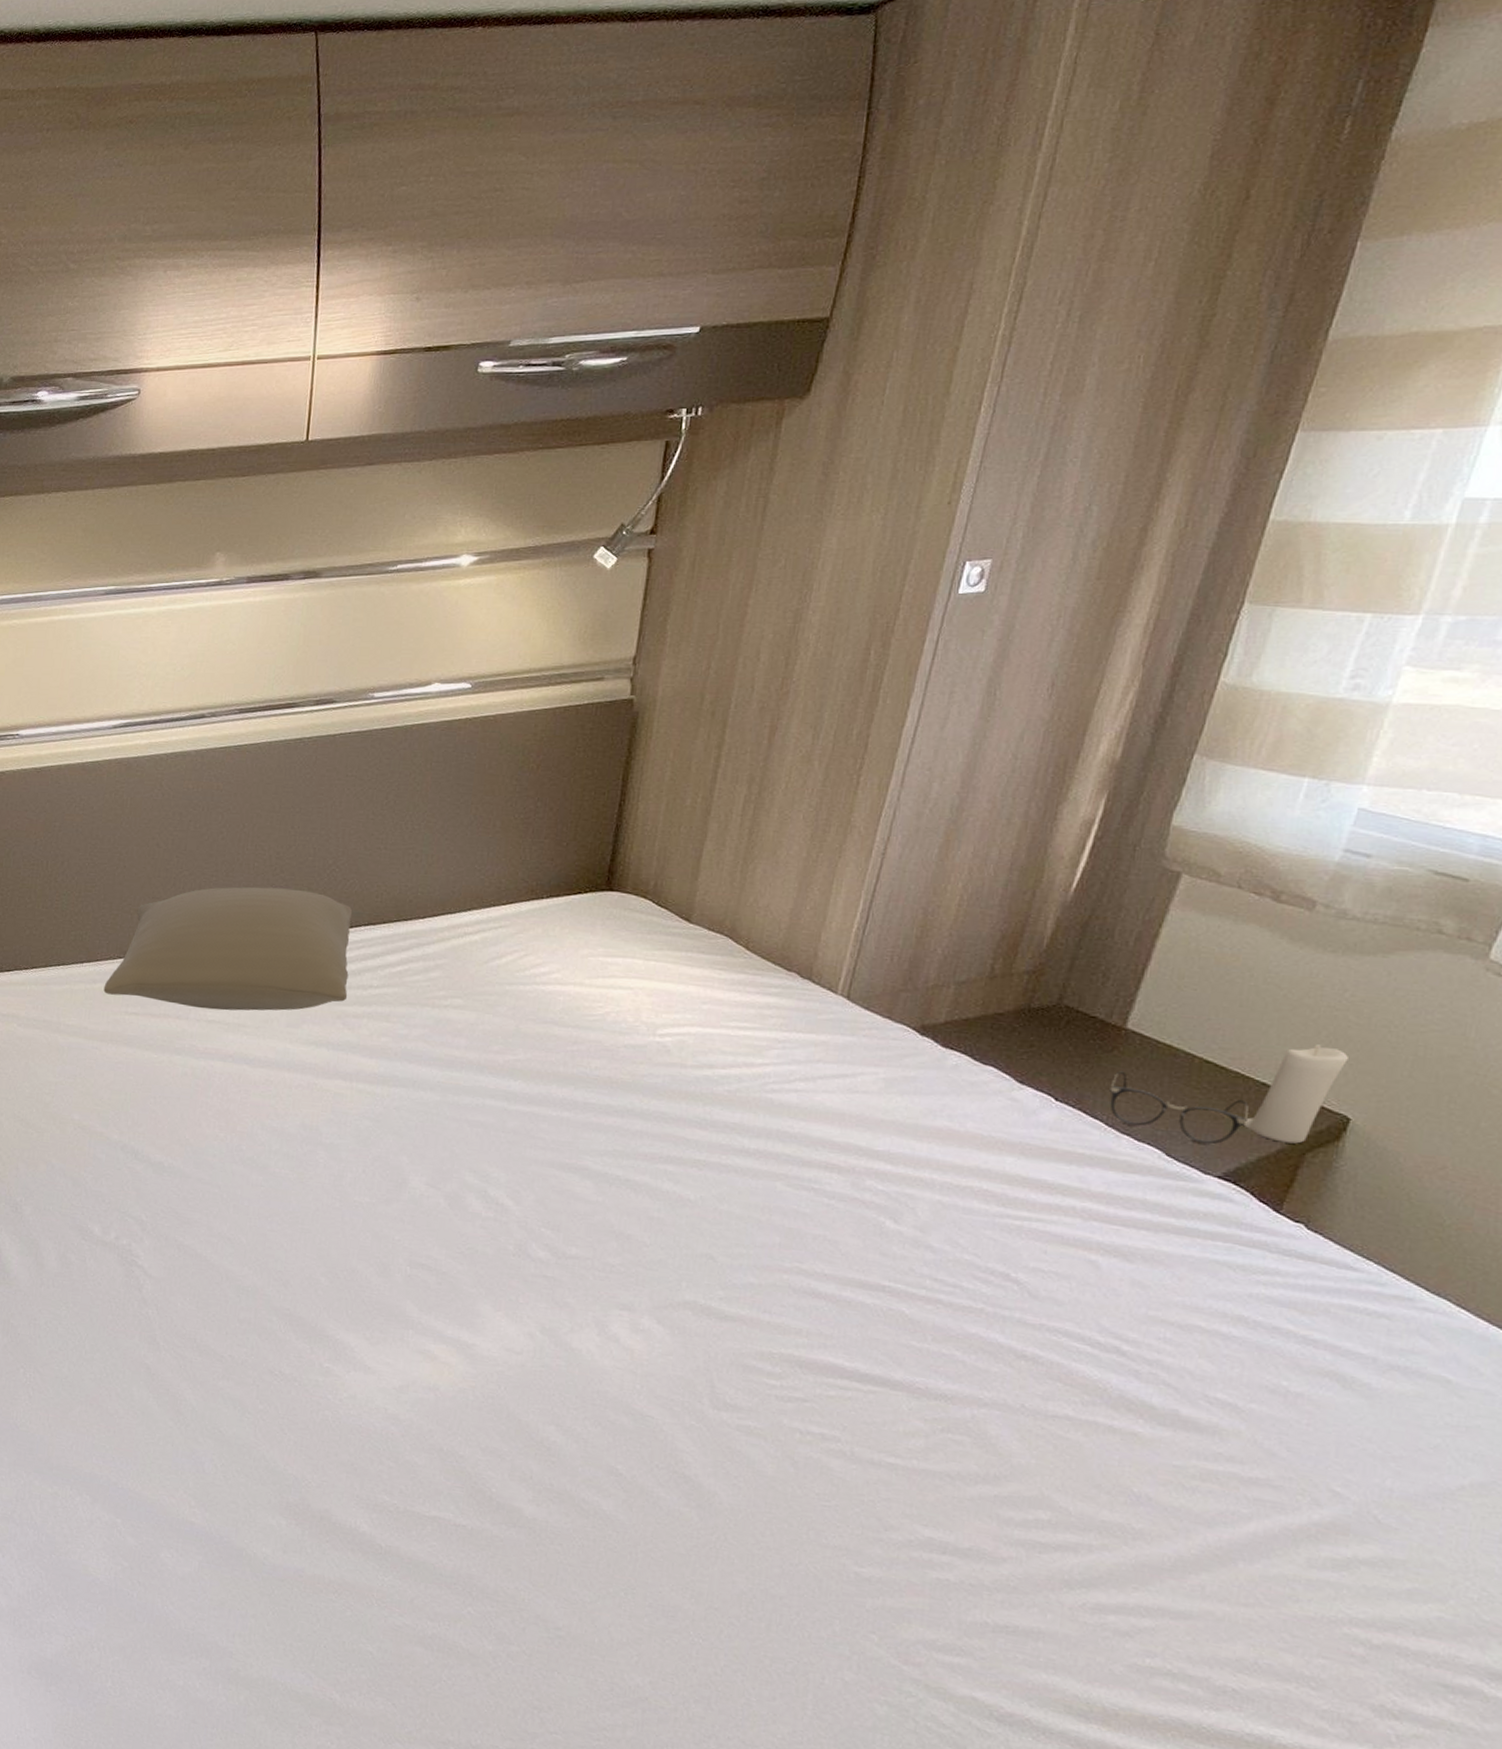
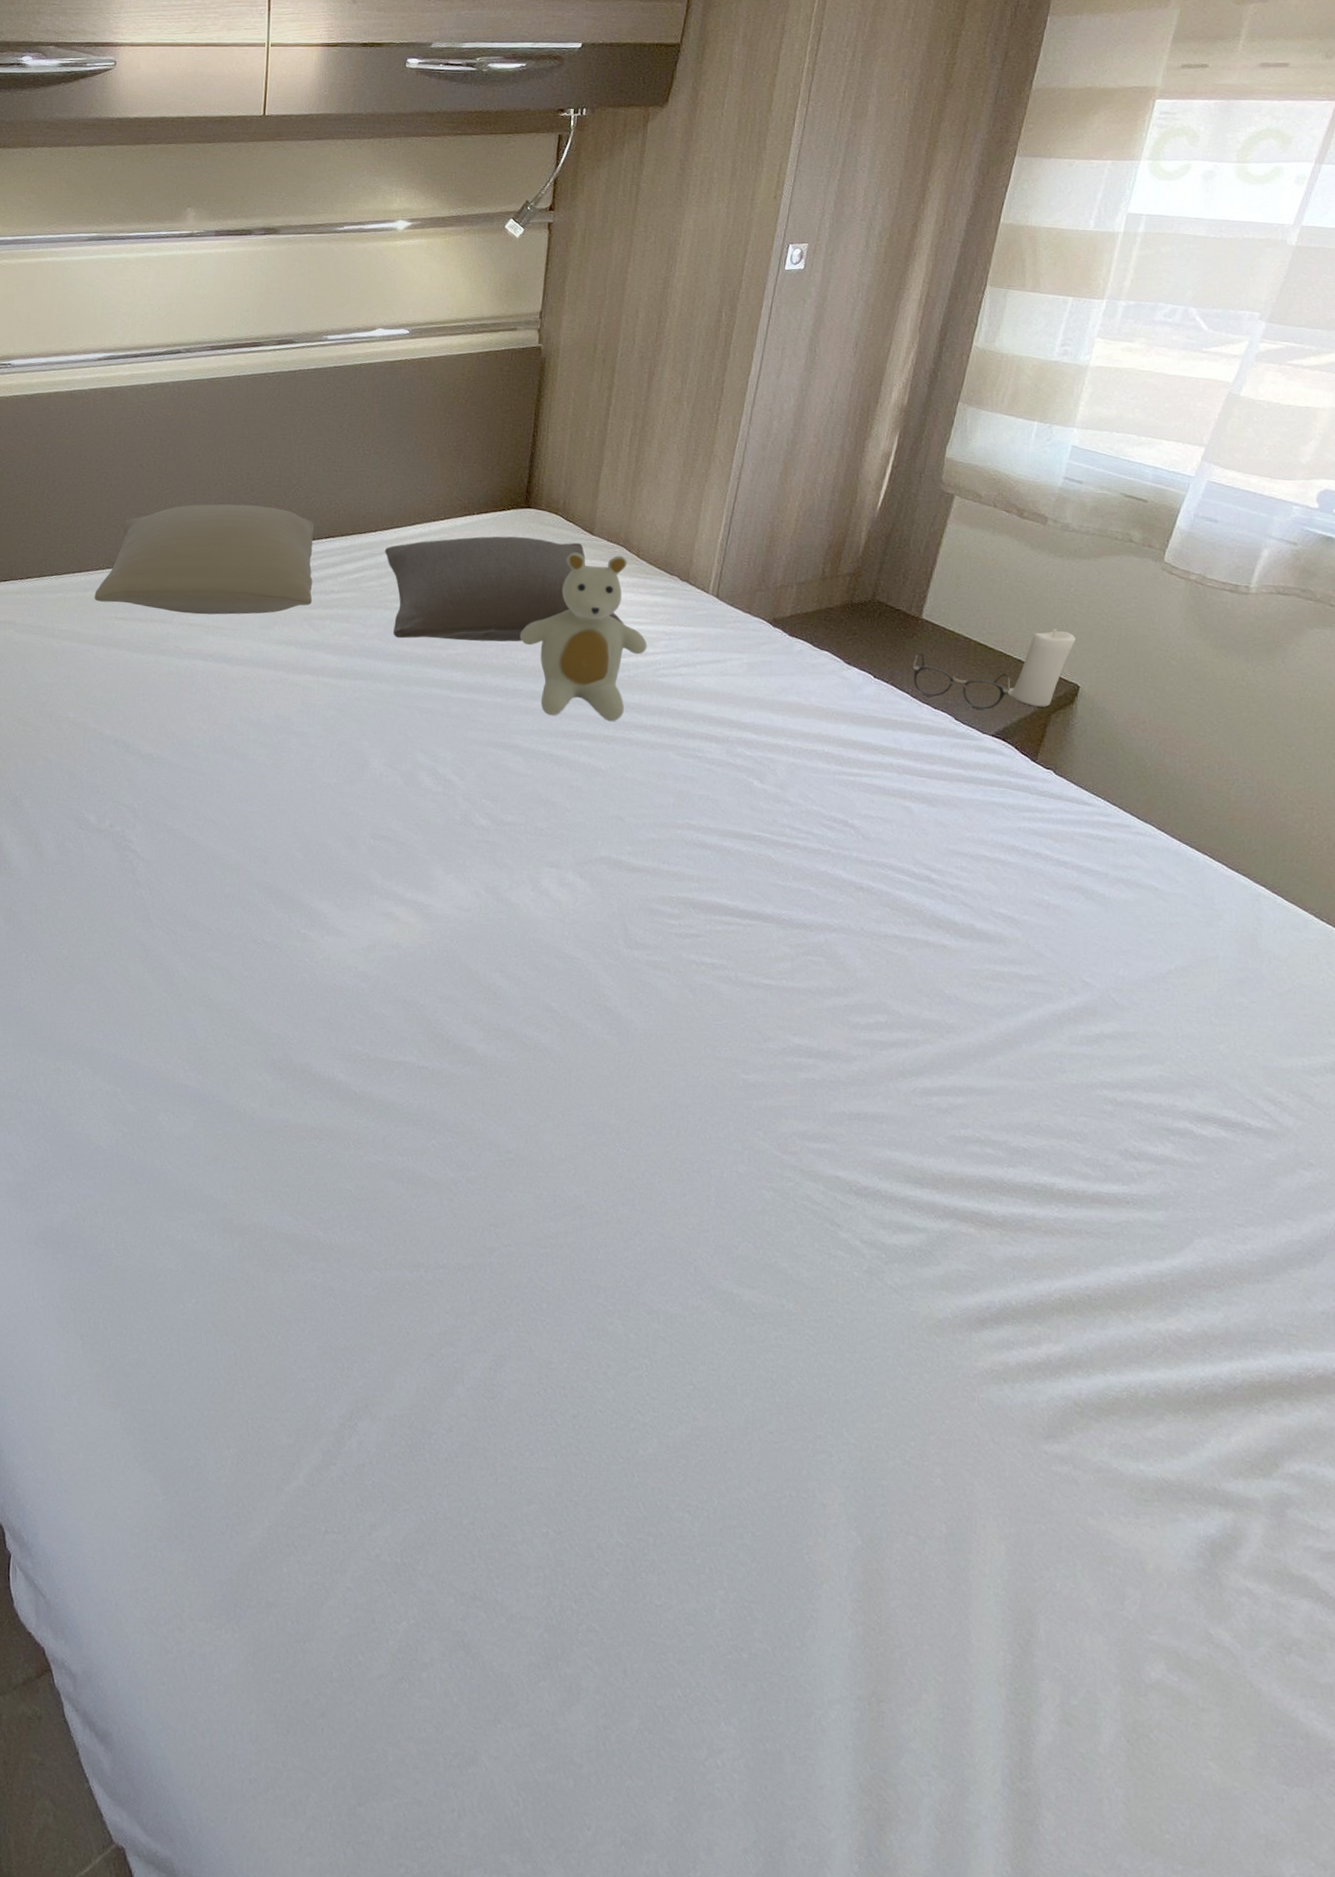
pillow: none [433,923,726,1048] -> present [384,536,624,642]
stuffed bear: none [593,943,754,1144] -> present [519,552,647,722]

